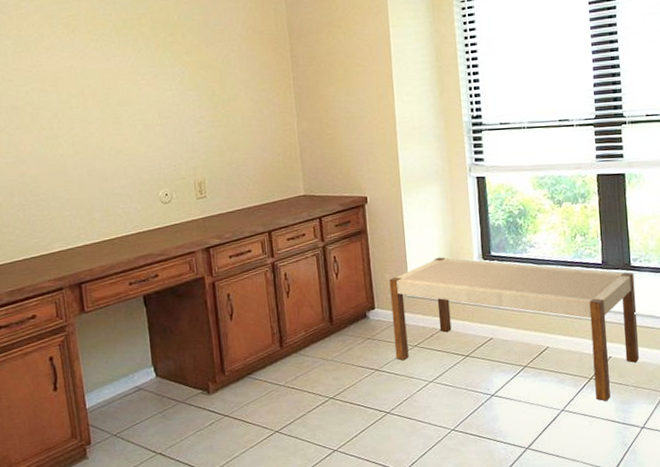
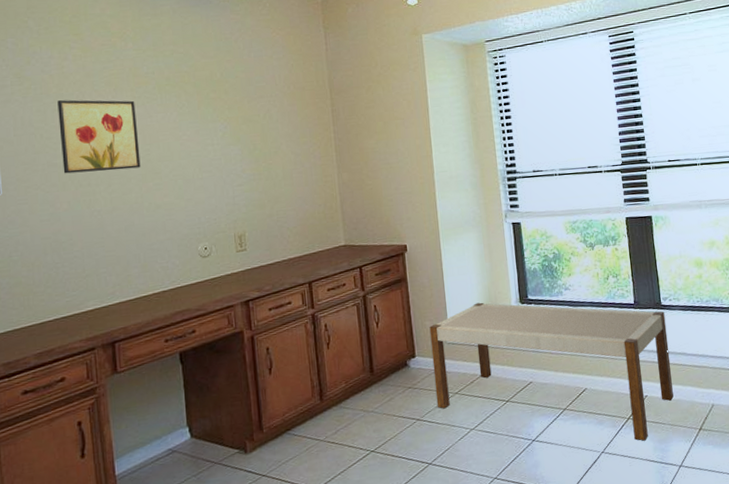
wall art: none [17,41,101,117] -> present [57,99,141,174]

